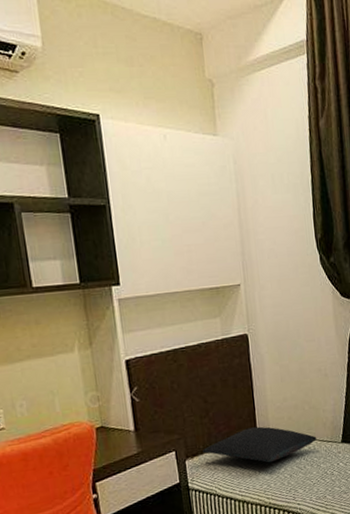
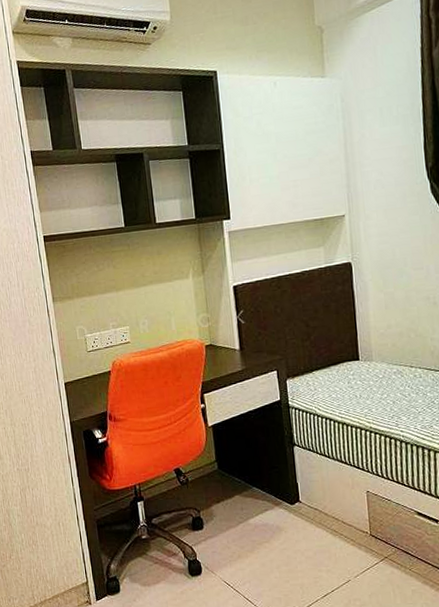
pillow: present [203,426,317,463] -> none [303,352,424,388]

